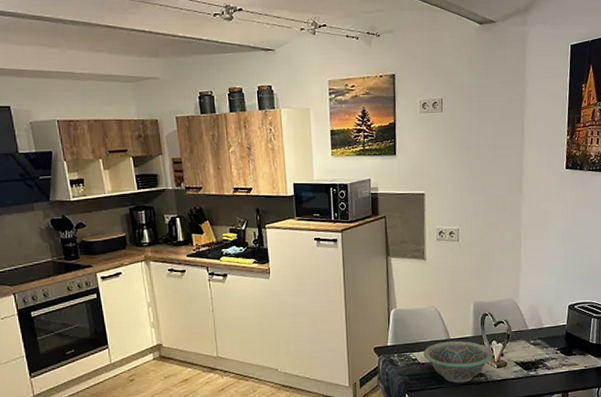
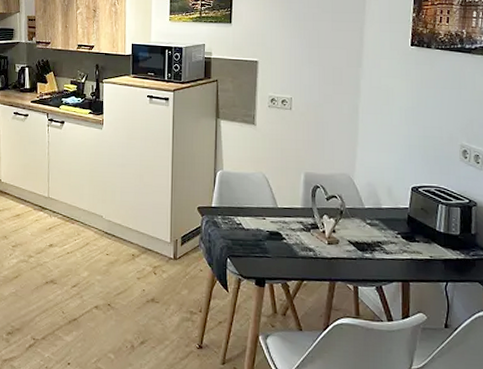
decorative bowl: present [423,340,494,384] -> none [248,209,325,256]

